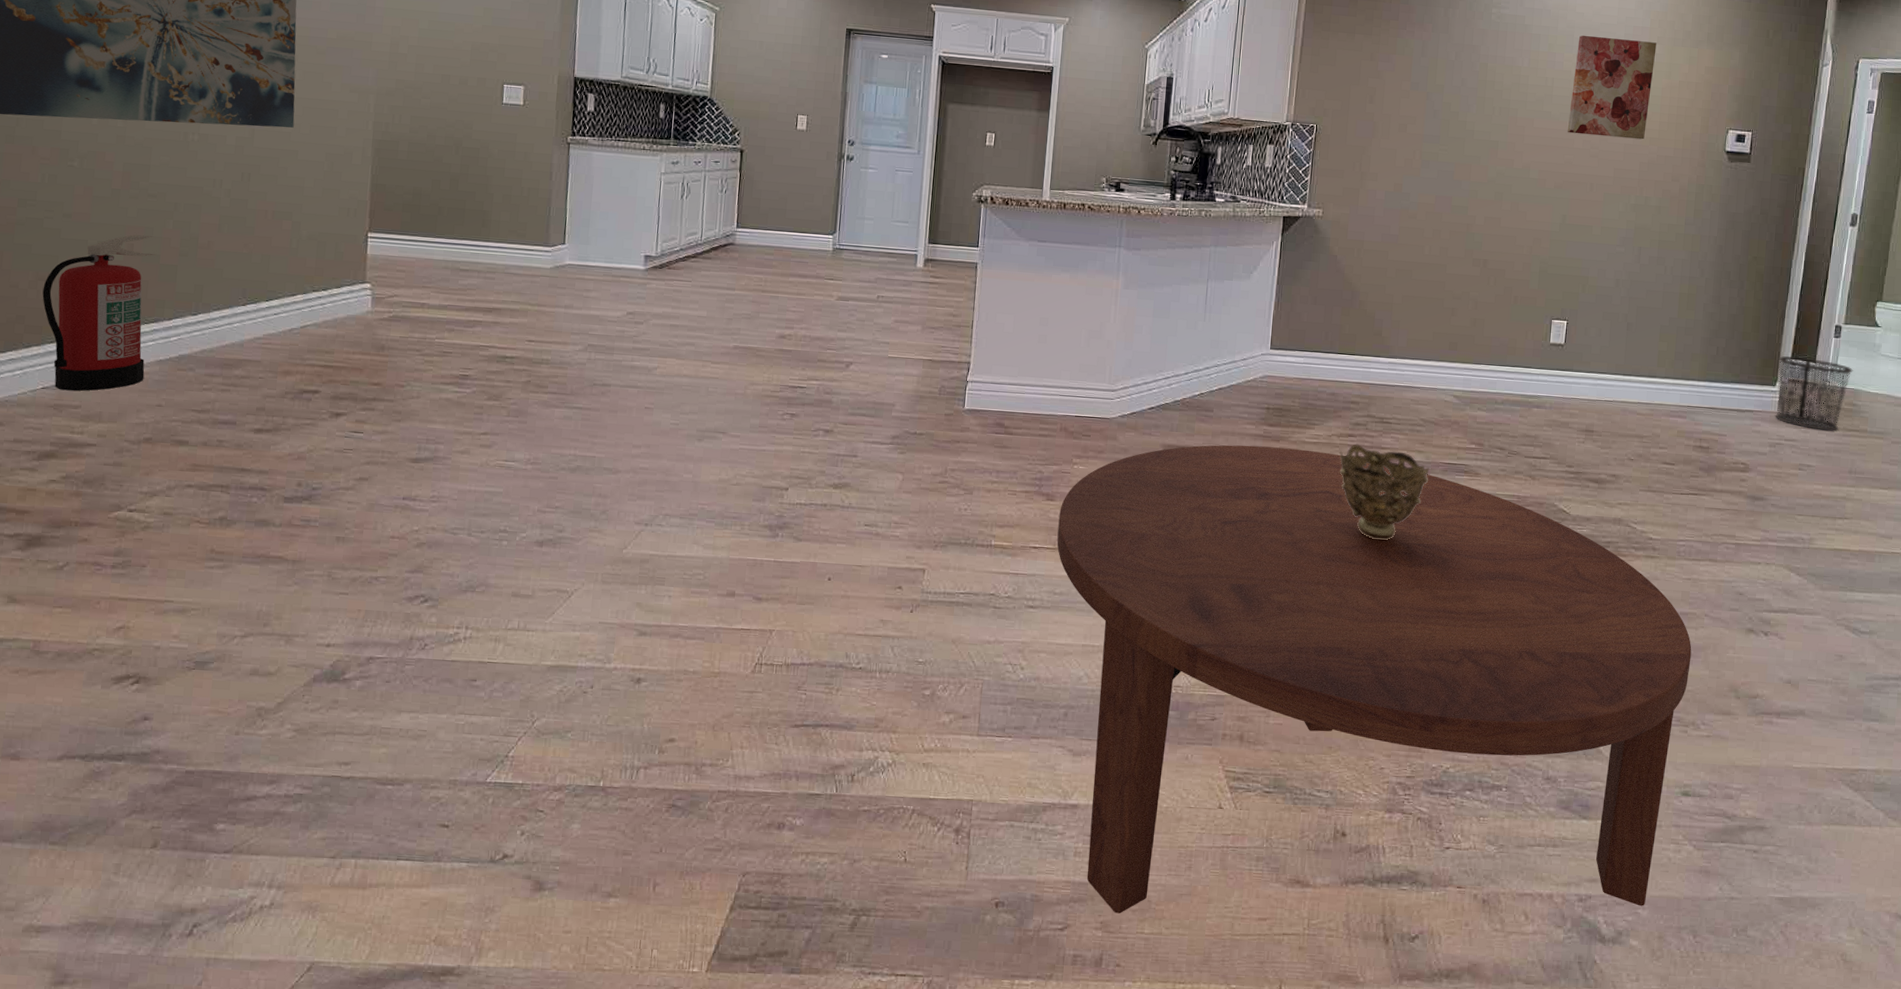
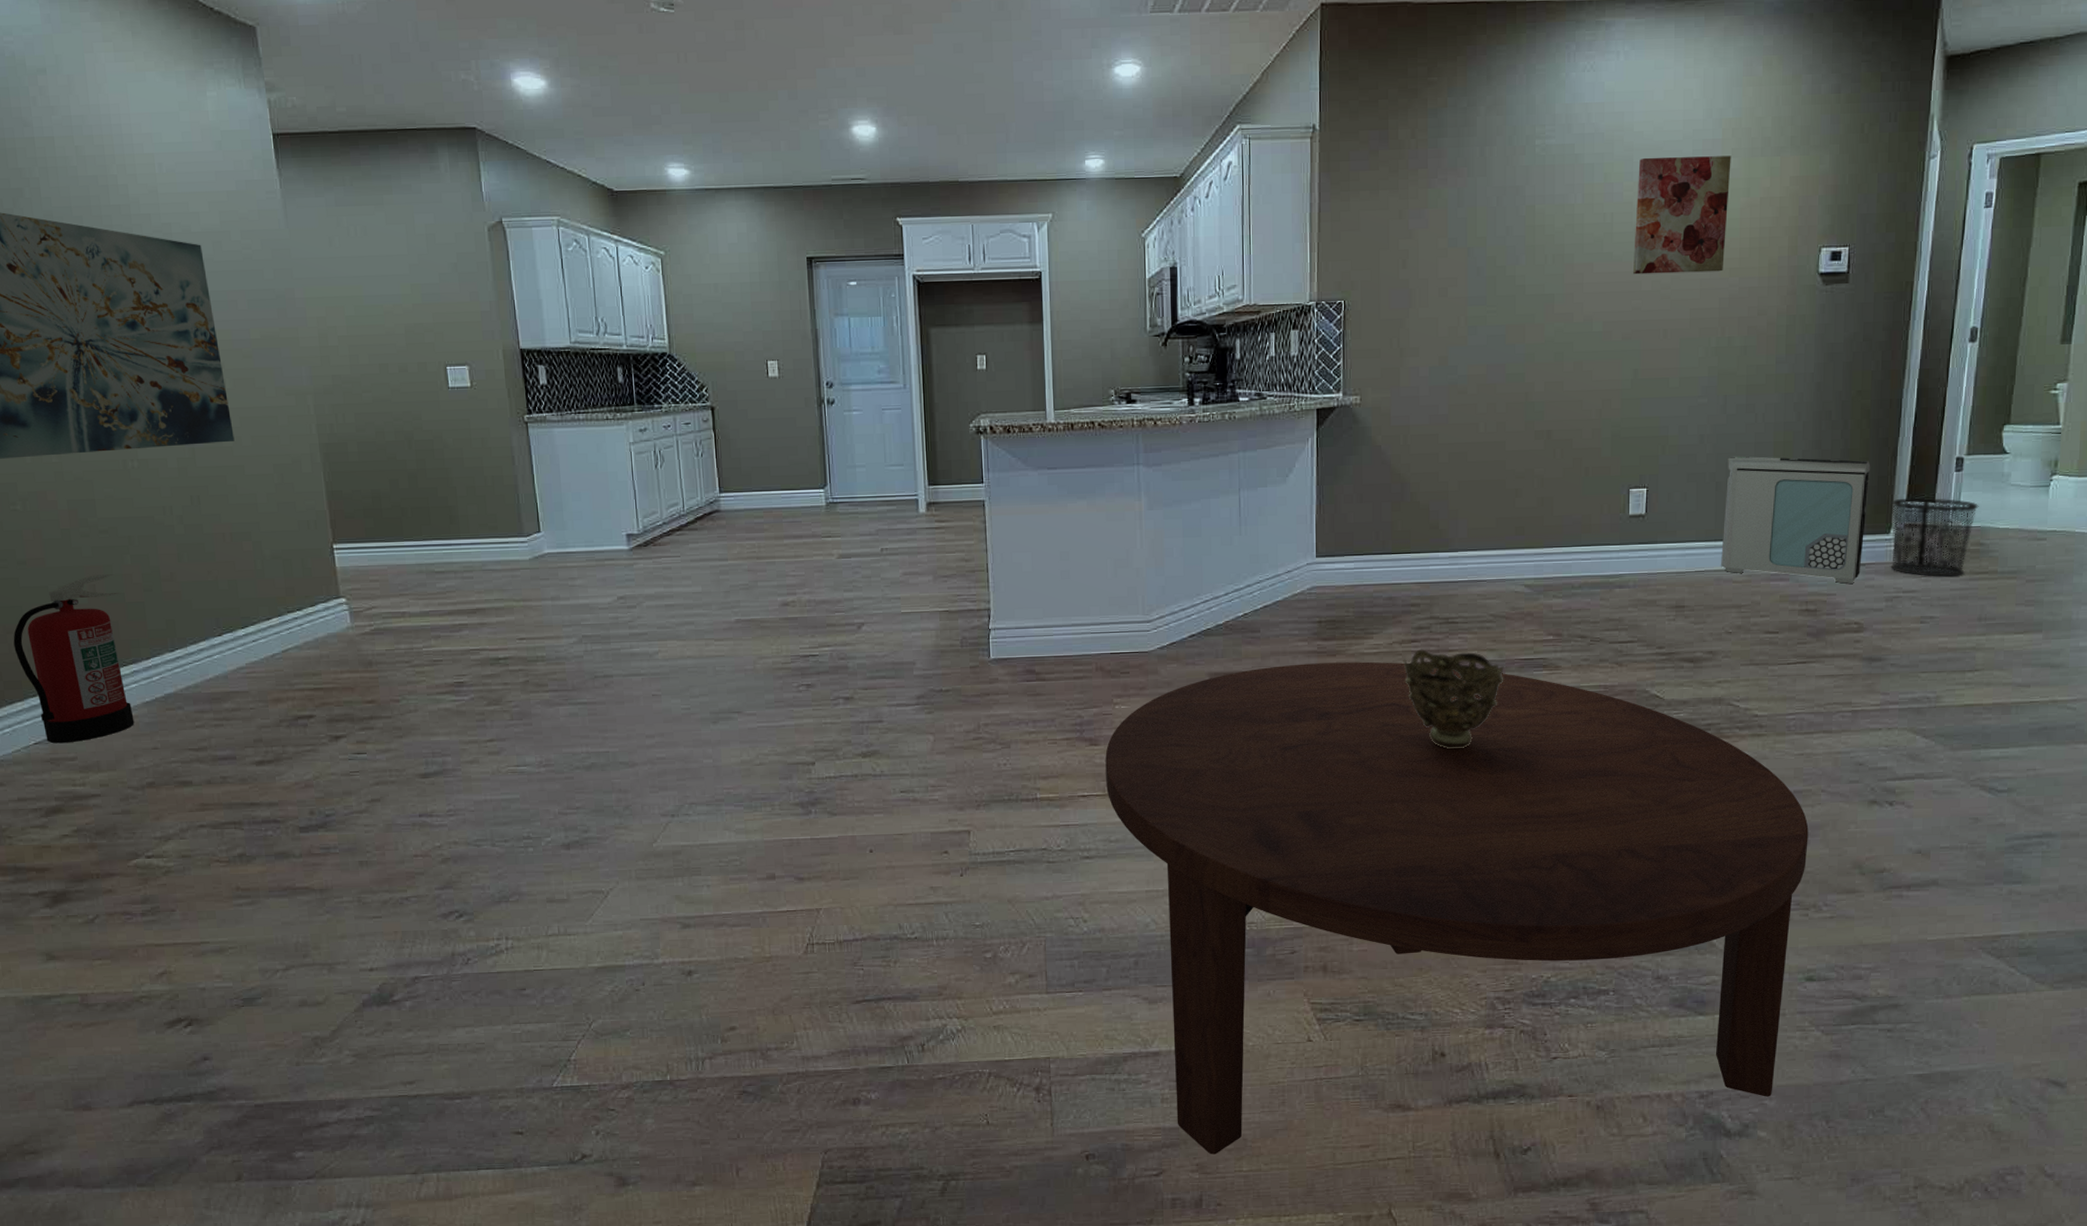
air purifier: none [1627,301,1762,428] -> present [1721,456,1871,585]

